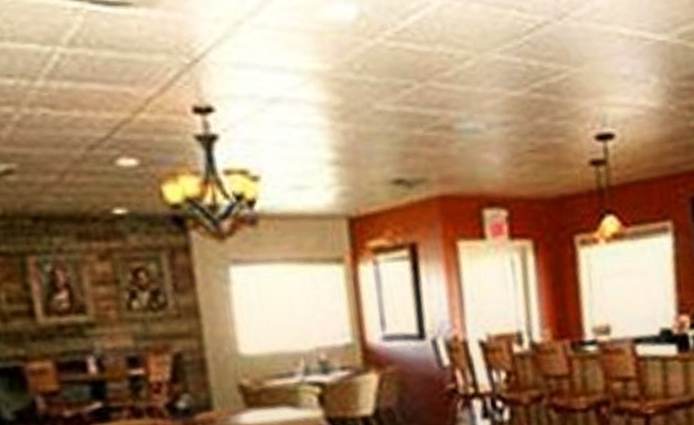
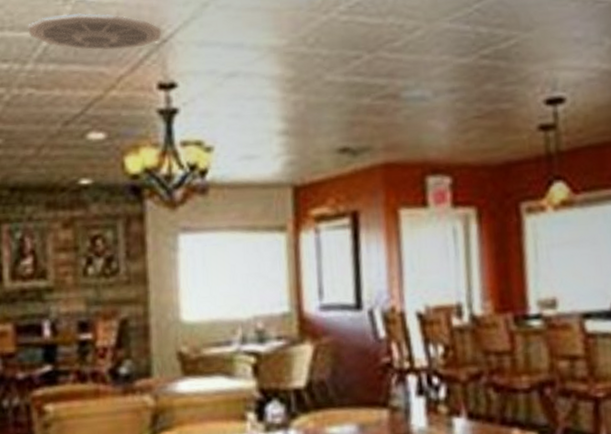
ceiling vent: none [32,24,192,69] -> present [28,12,162,51]

